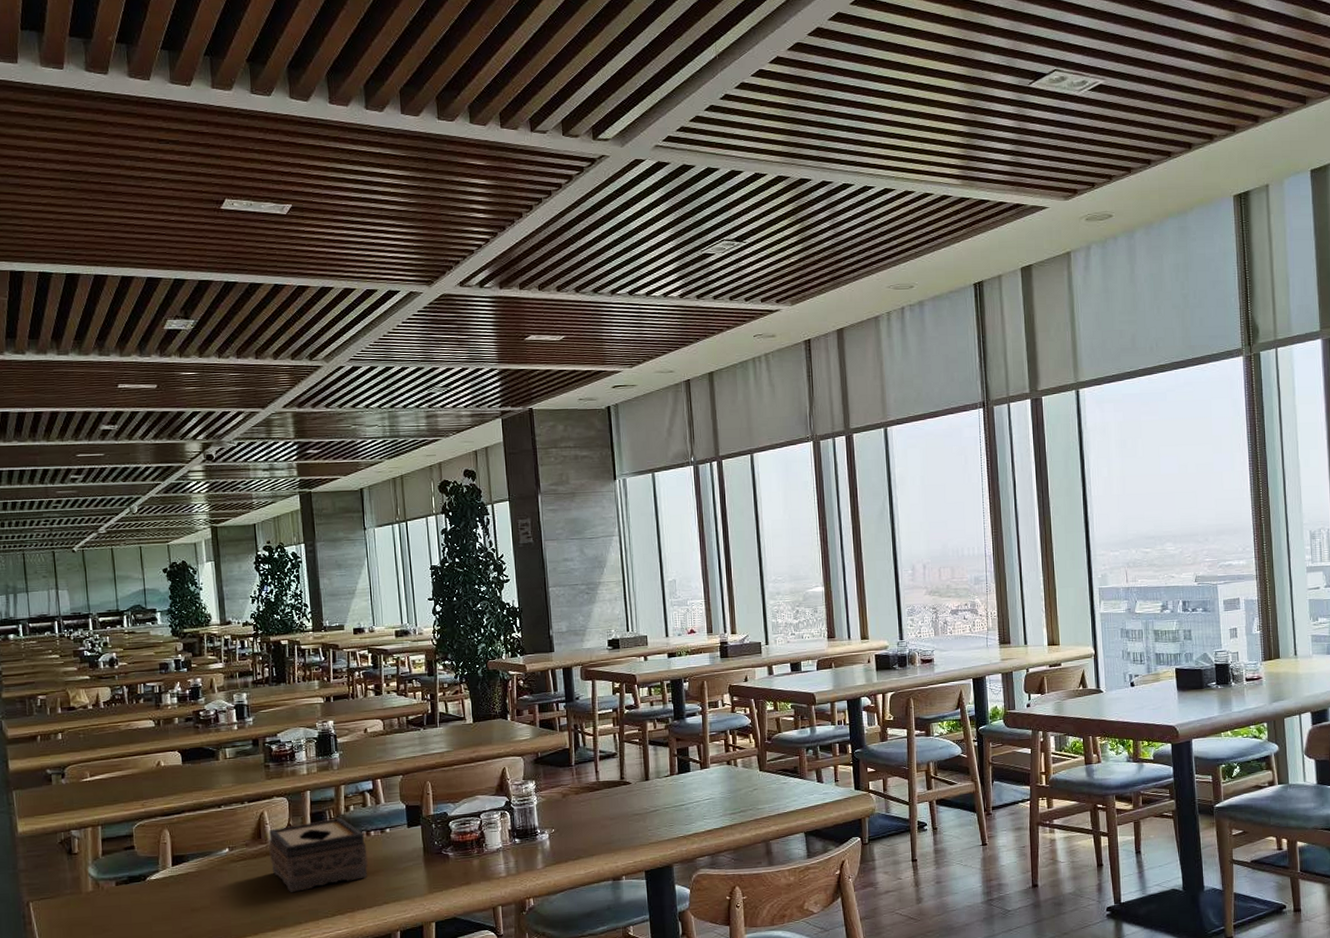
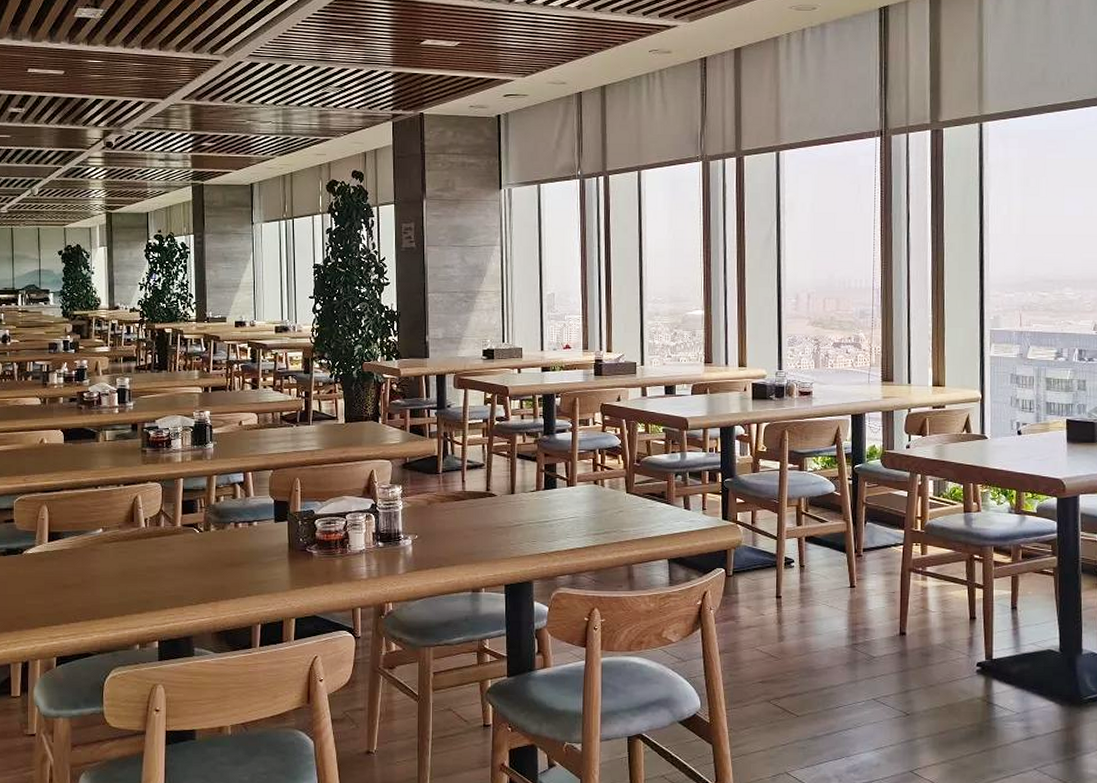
tissue box: present [269,817,368,892] -> none [141,507,234,577]

